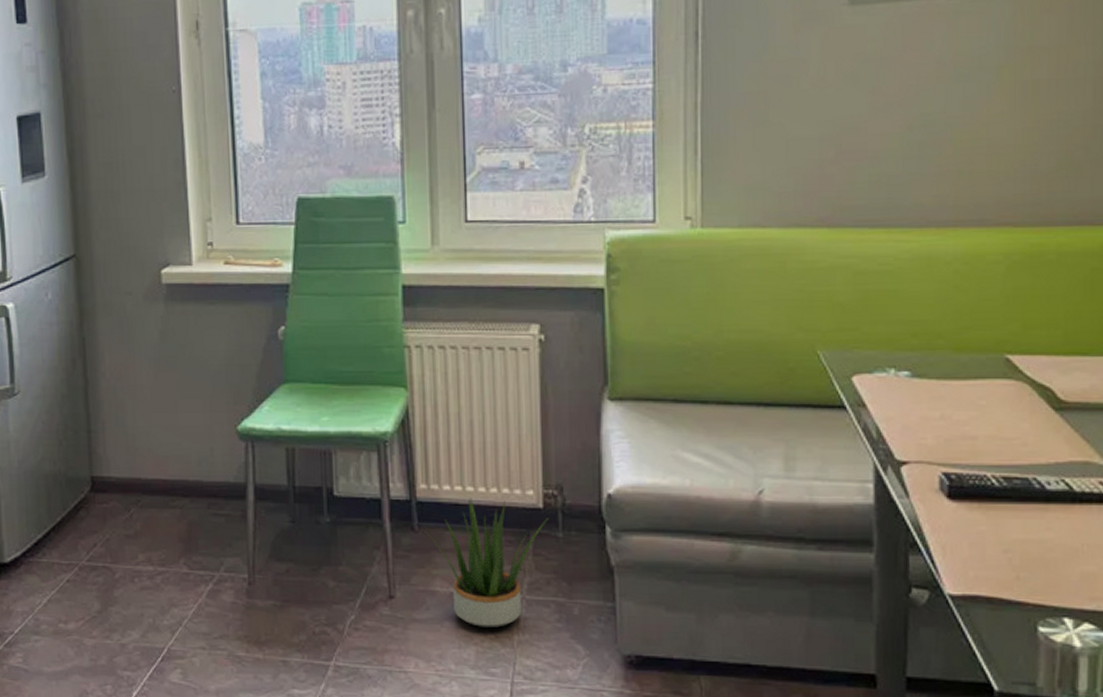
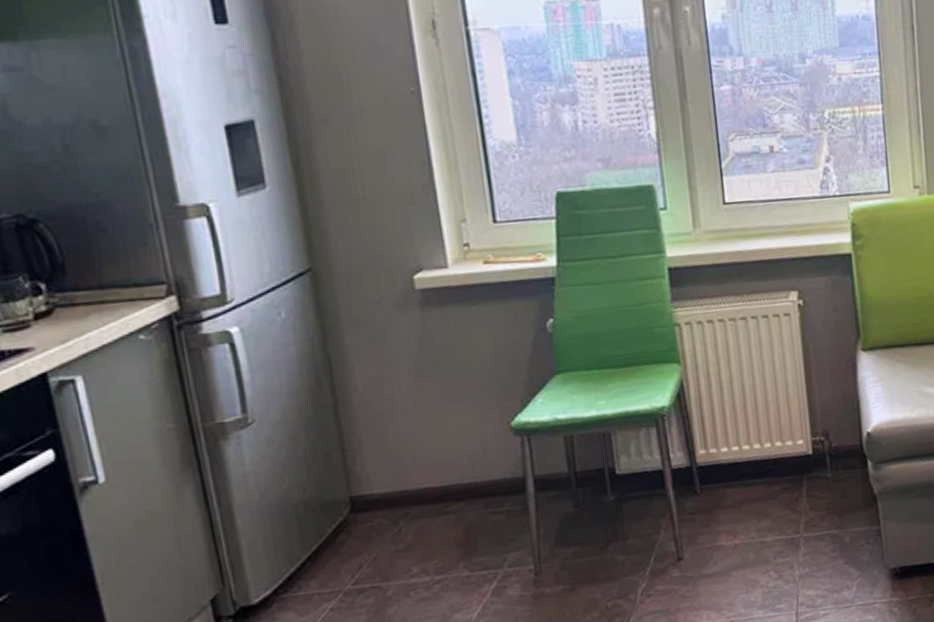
potted plant: present [425,497,549,629] -> none [707,453,819,571]

